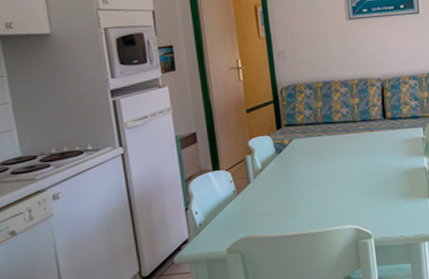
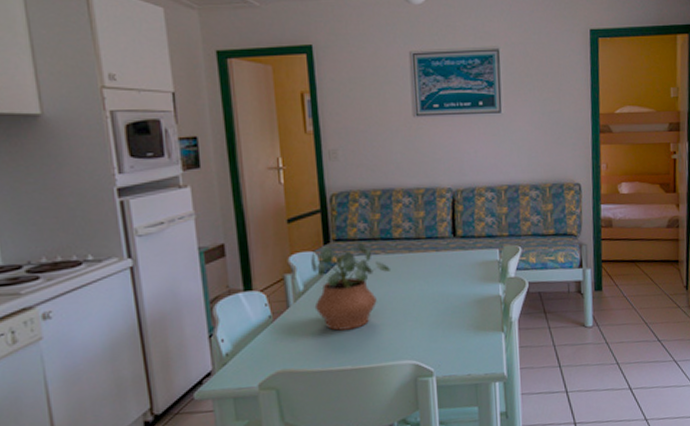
potted plant: none [266,126,332,202] -> present [311,242,390,331]

